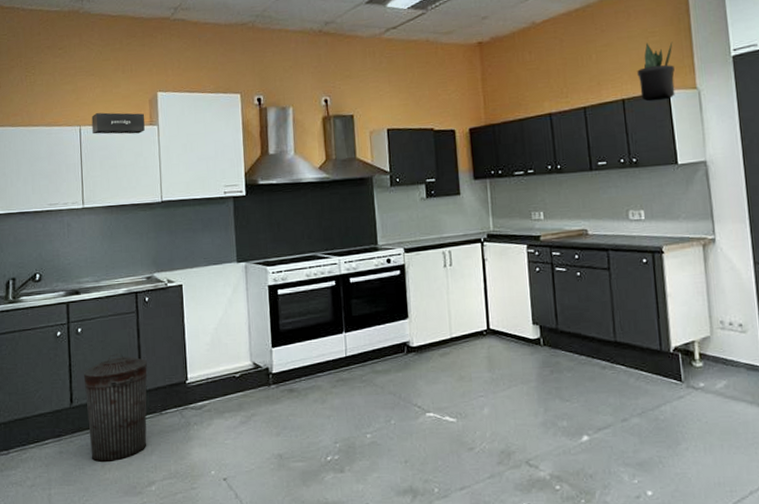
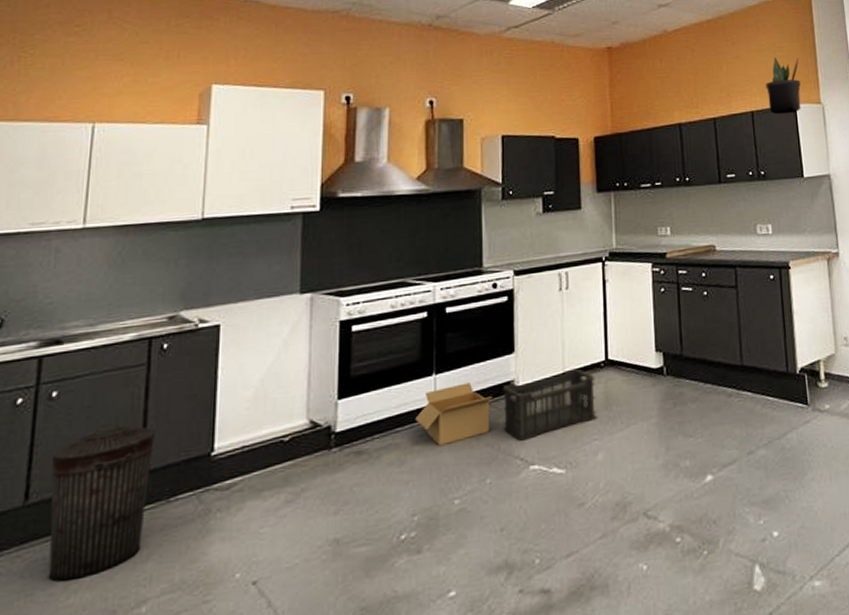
box: present [91,112,145,135] -> none [111,107,190,135]
cardboard box: none [332,341,400,391] -> present [415,382,501,447]
plastic crate: none [401,335,482,392] -> present [503,368,597,441]

